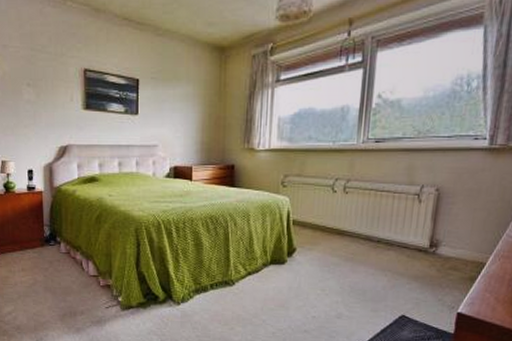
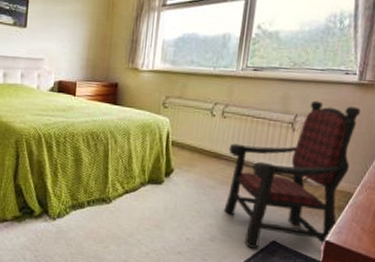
armchair: none [349,169,492,323] -> present [224,100,361,248]

